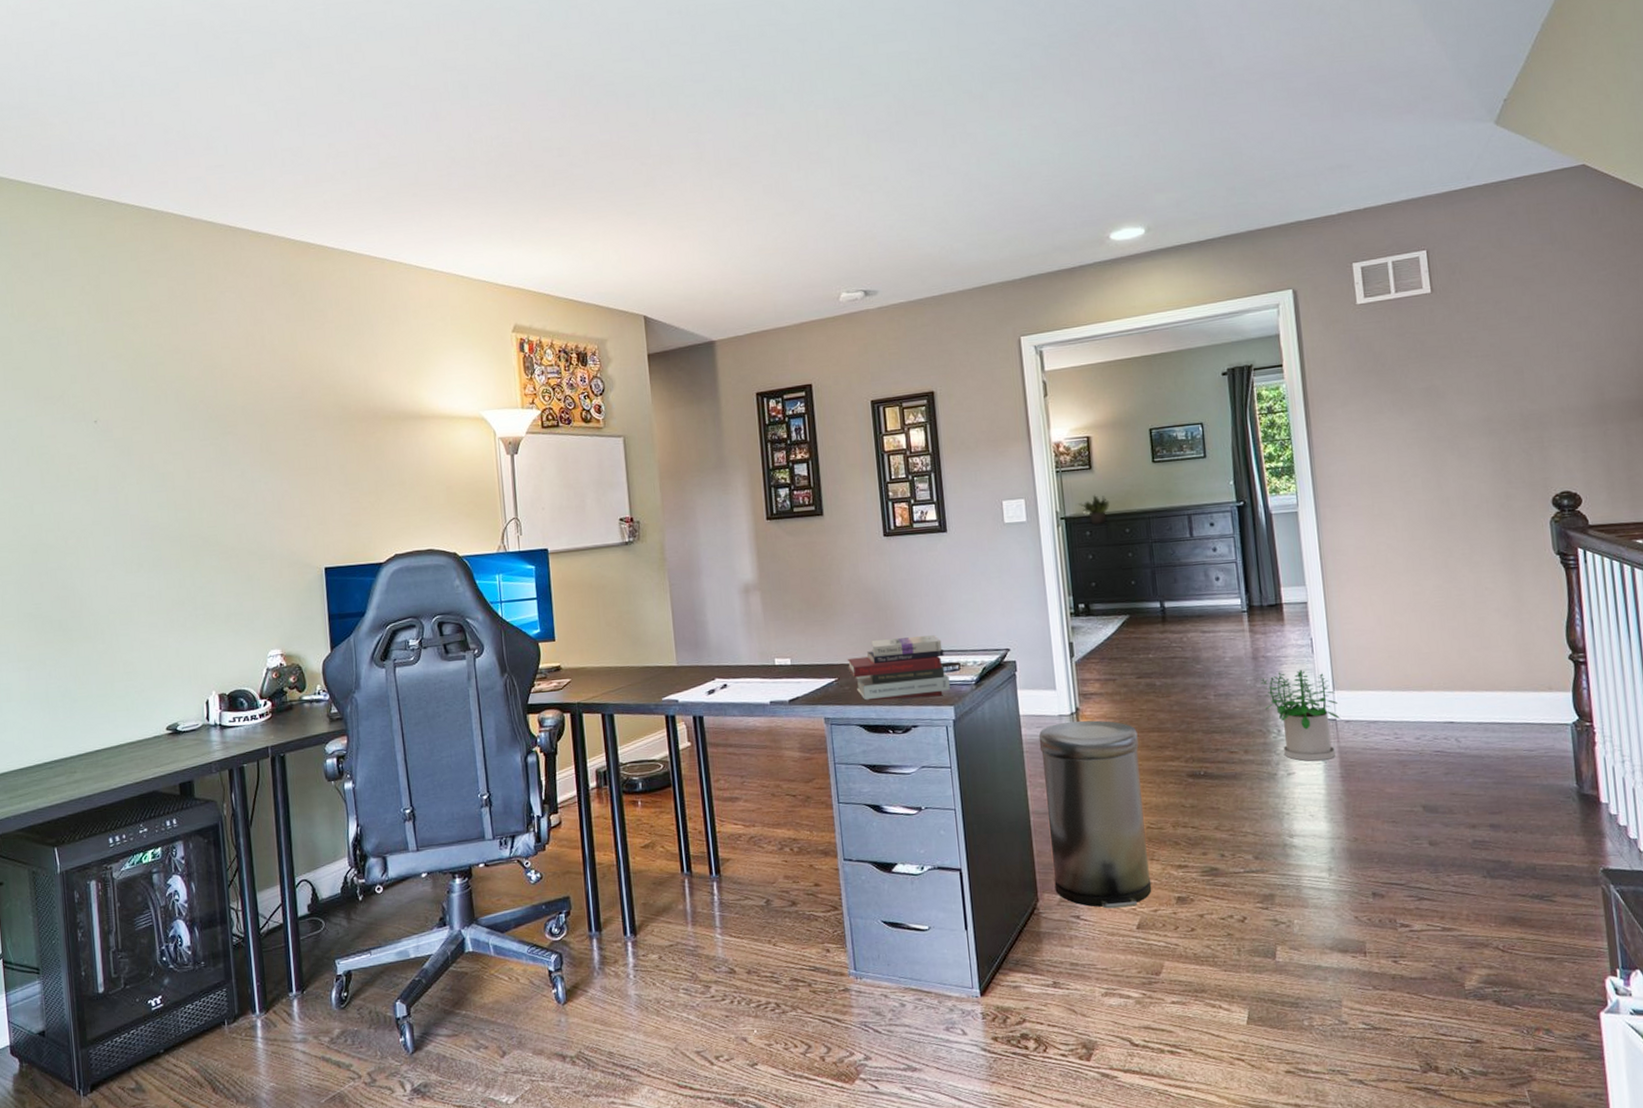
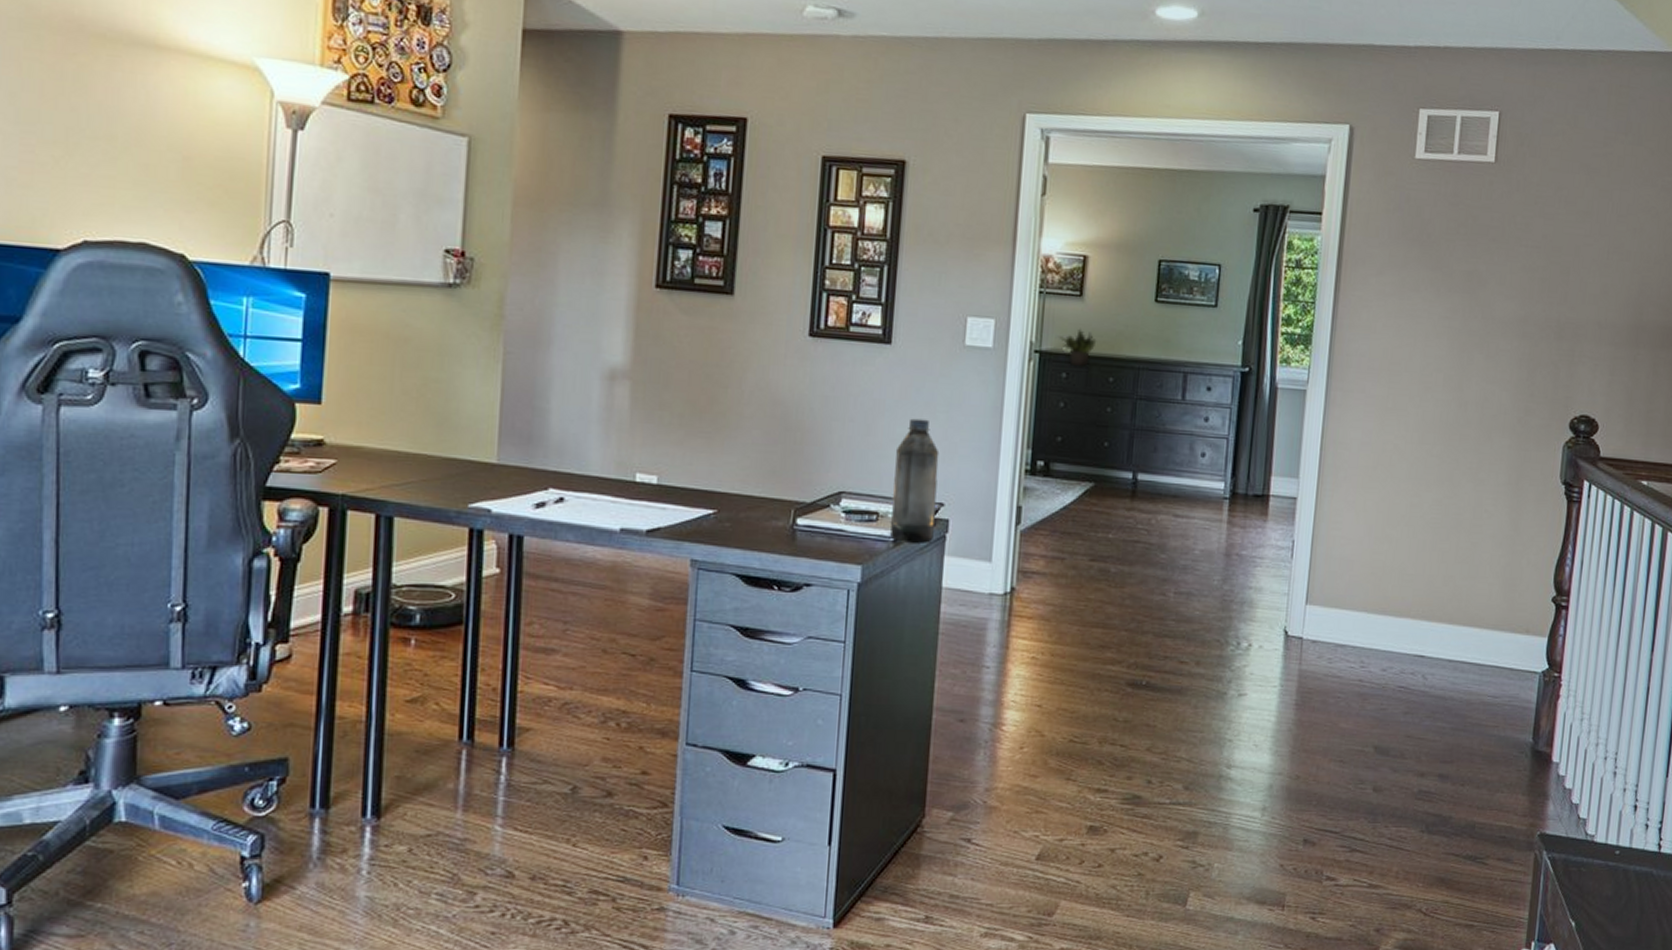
books: present [848,635,950,701] -> none [734,468,862,551]
water bottle: none [965,585,1006,684] -> present [890,418,940,543]
pedal bin: present [1038,720,1152,909] -> none [947,603,1079,833]
potted plant: present [1260,670,1340,761] -> none [1227,575,1308,683]

